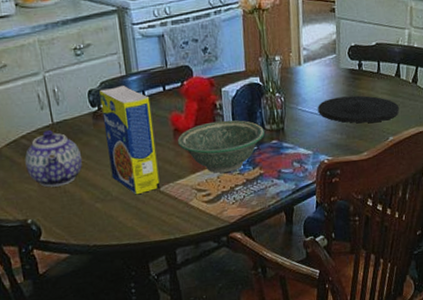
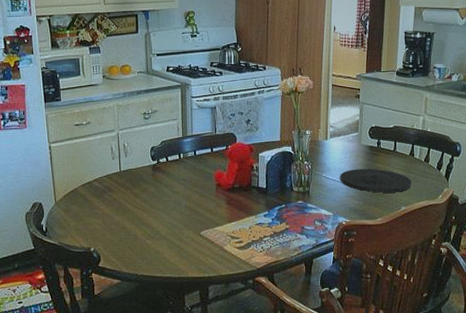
teapot: present [25,129,83,187] -> none [95,176,140,223]
legume: present [99,86,160,195] -> none [160,146,201,236]
bowl: present [177,120,265,173] -> none [218,180,292,225]

